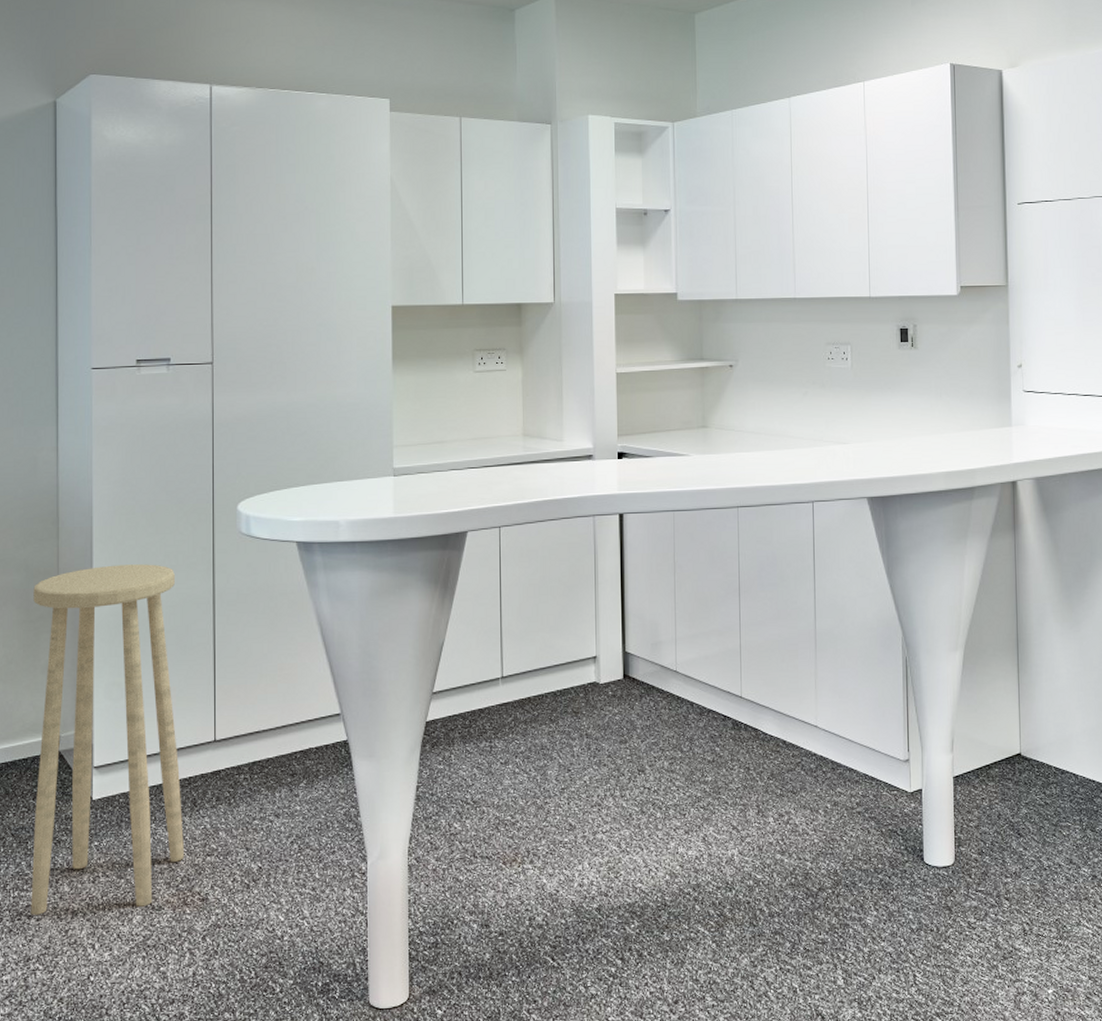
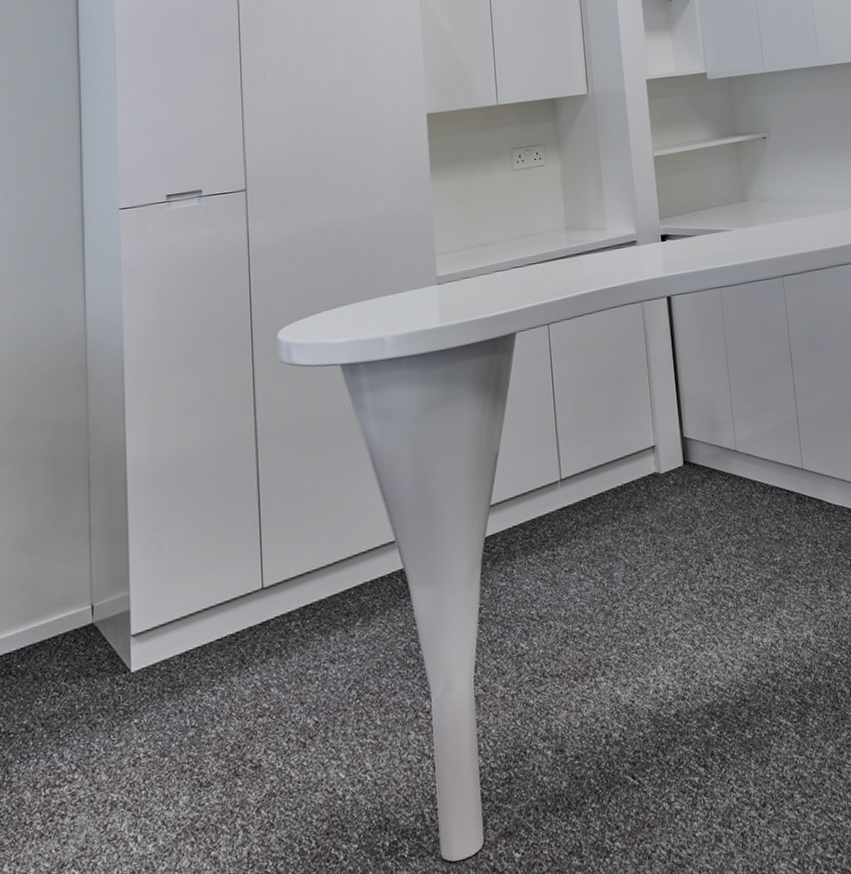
stool: present [31,564,185,915] -> none [61,406,234,814]

